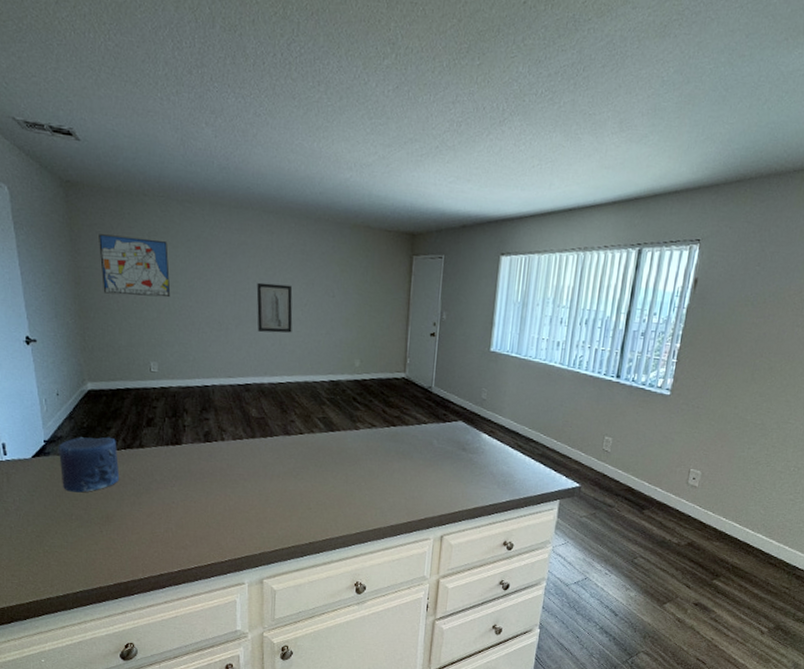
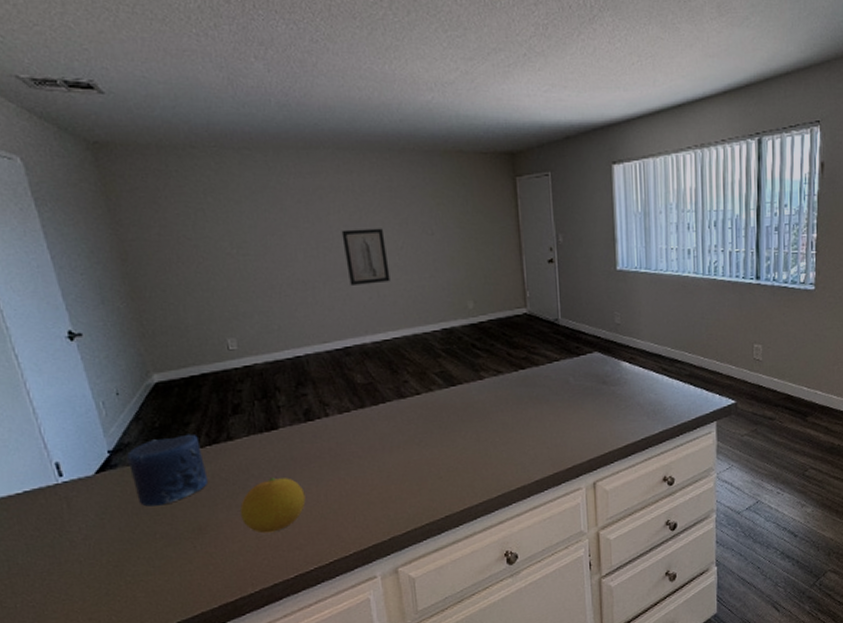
wall art: present [99,234,171,298] -> none [143,197,241,267]
fruit: none [141,484,196,531] -> present [239,477,306,534]

